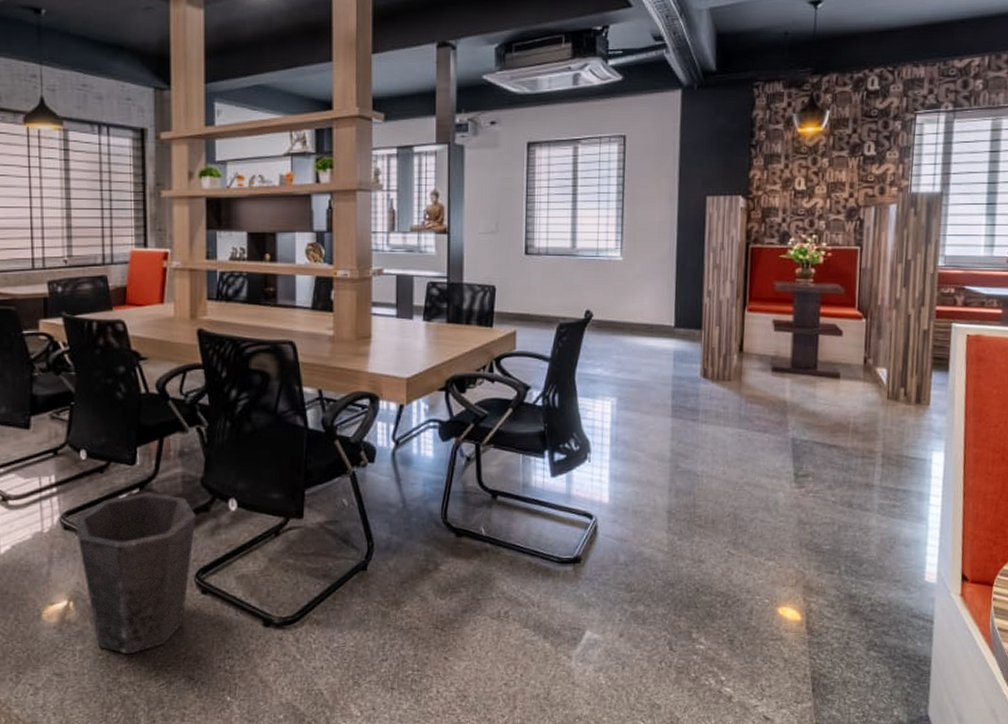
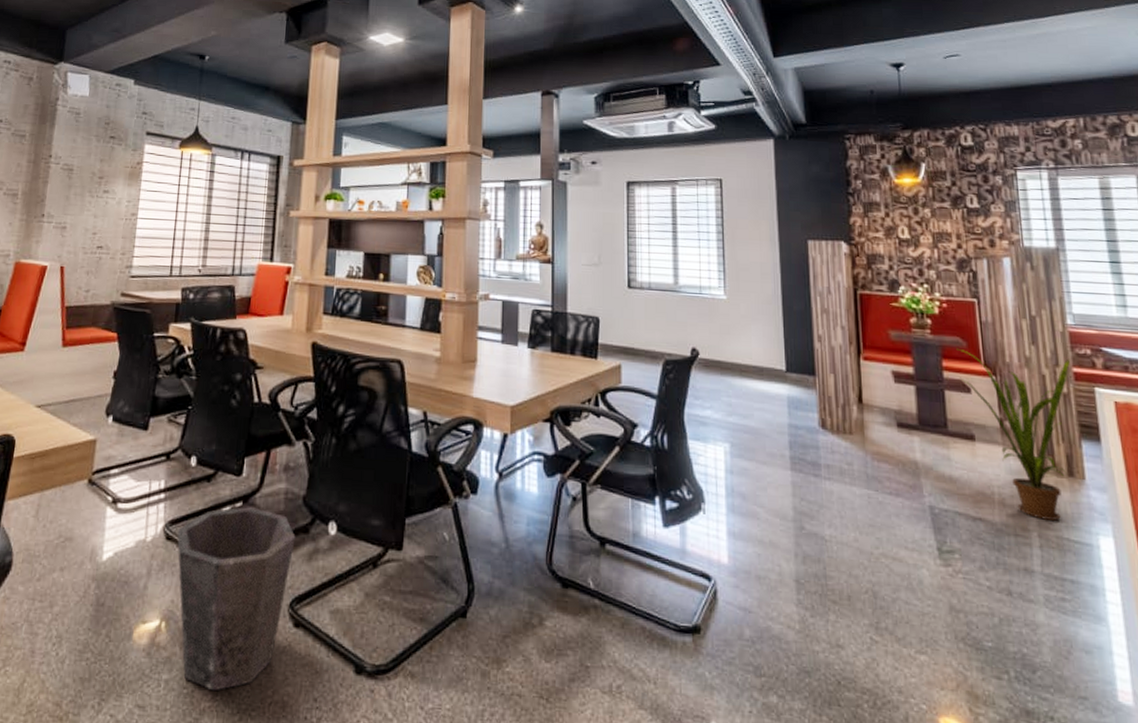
house plant: none [834,294,935,442] -> present [956,348,1070,521]

